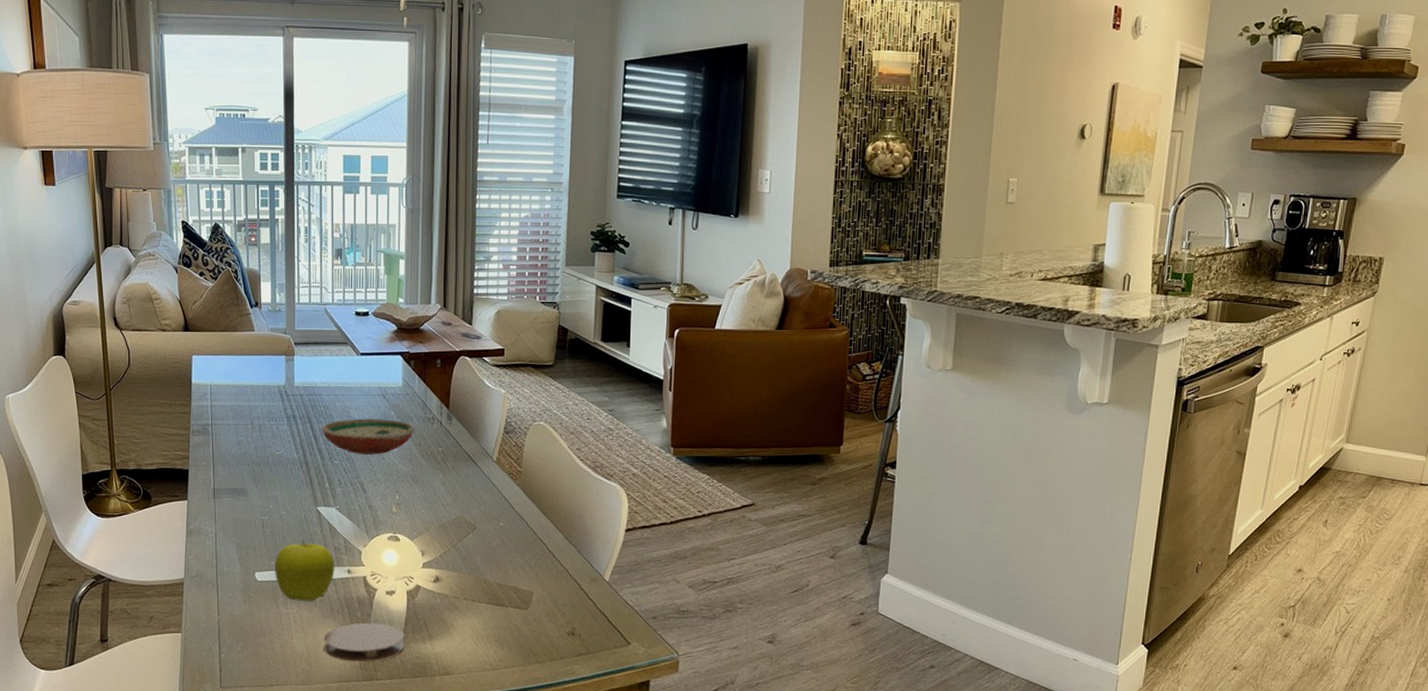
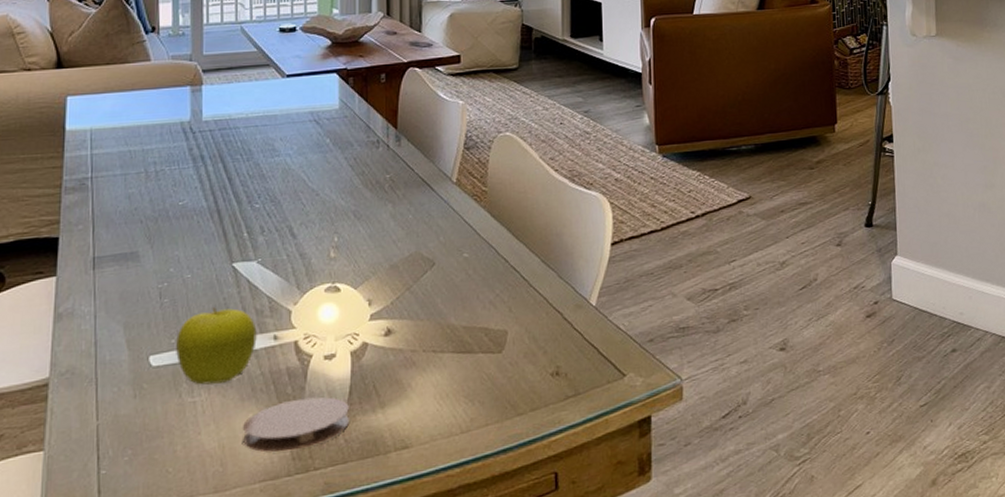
decorative bowl: present [321,418,415,455] -> none [237,148,356,193]

